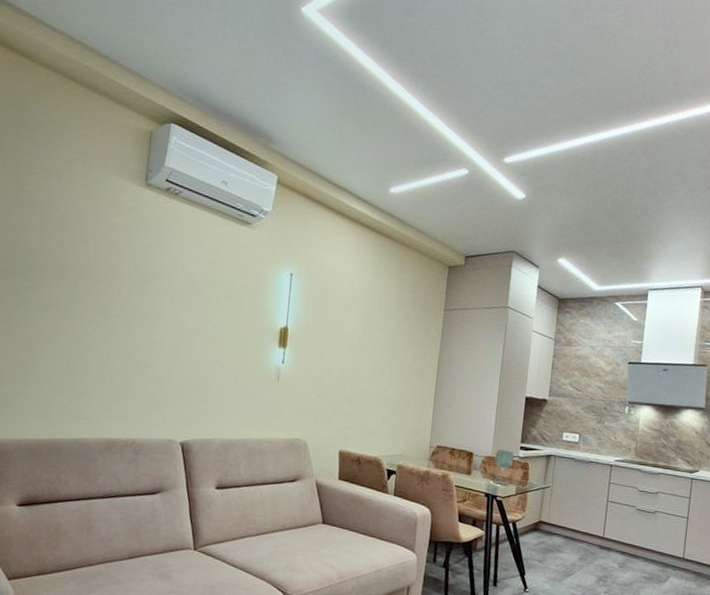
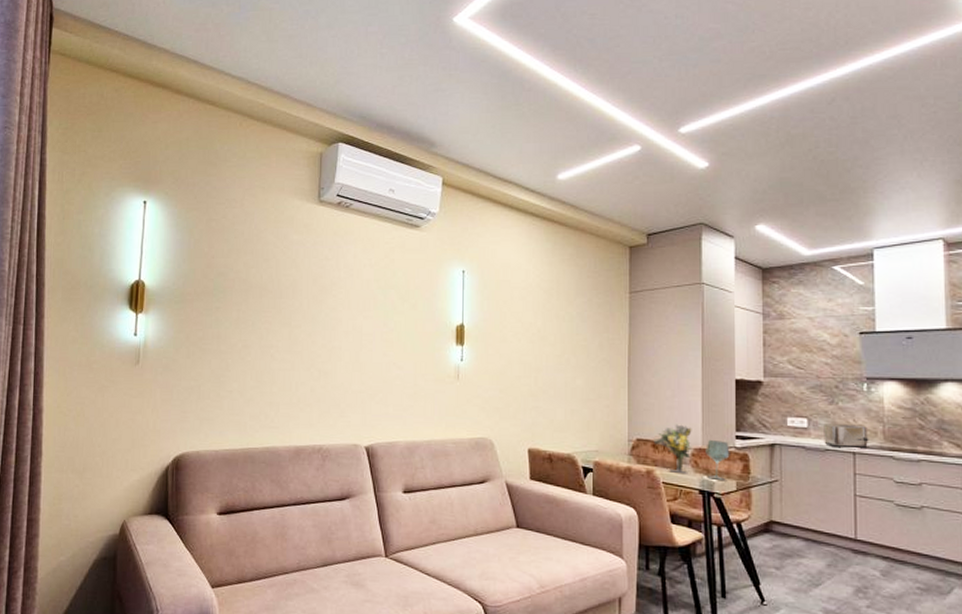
bouquet: none [451,434,485,479] -> present [653,424,692,474]
toaster: none [589,439,624,462] -> present [823,424,869,449]

